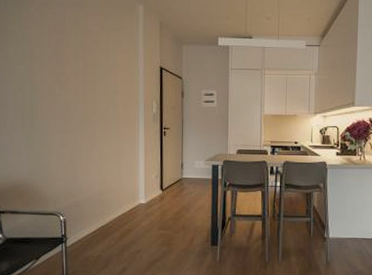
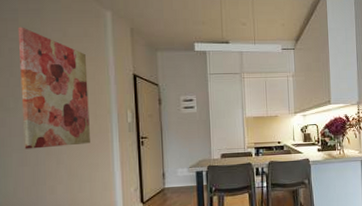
wall art: none [64,19,120,132] -> present [17,27,90,149]

